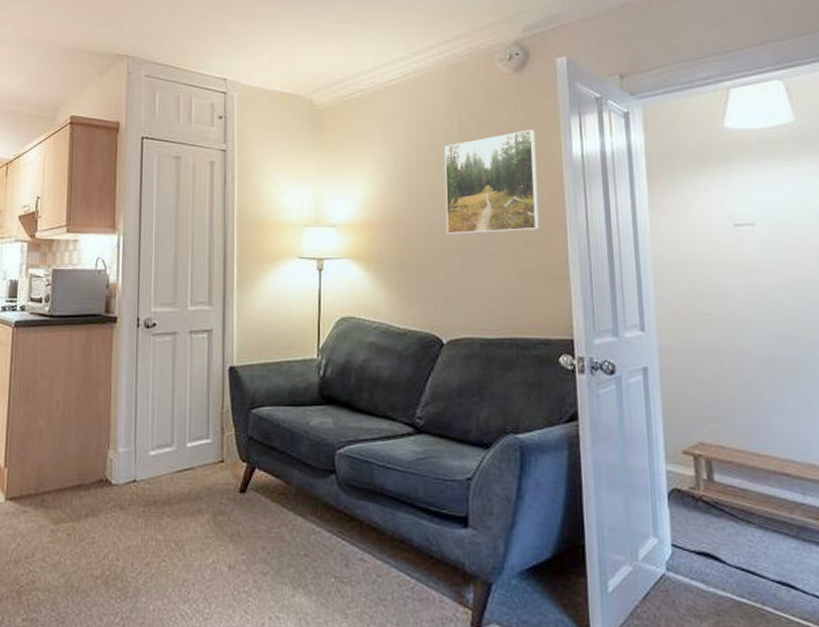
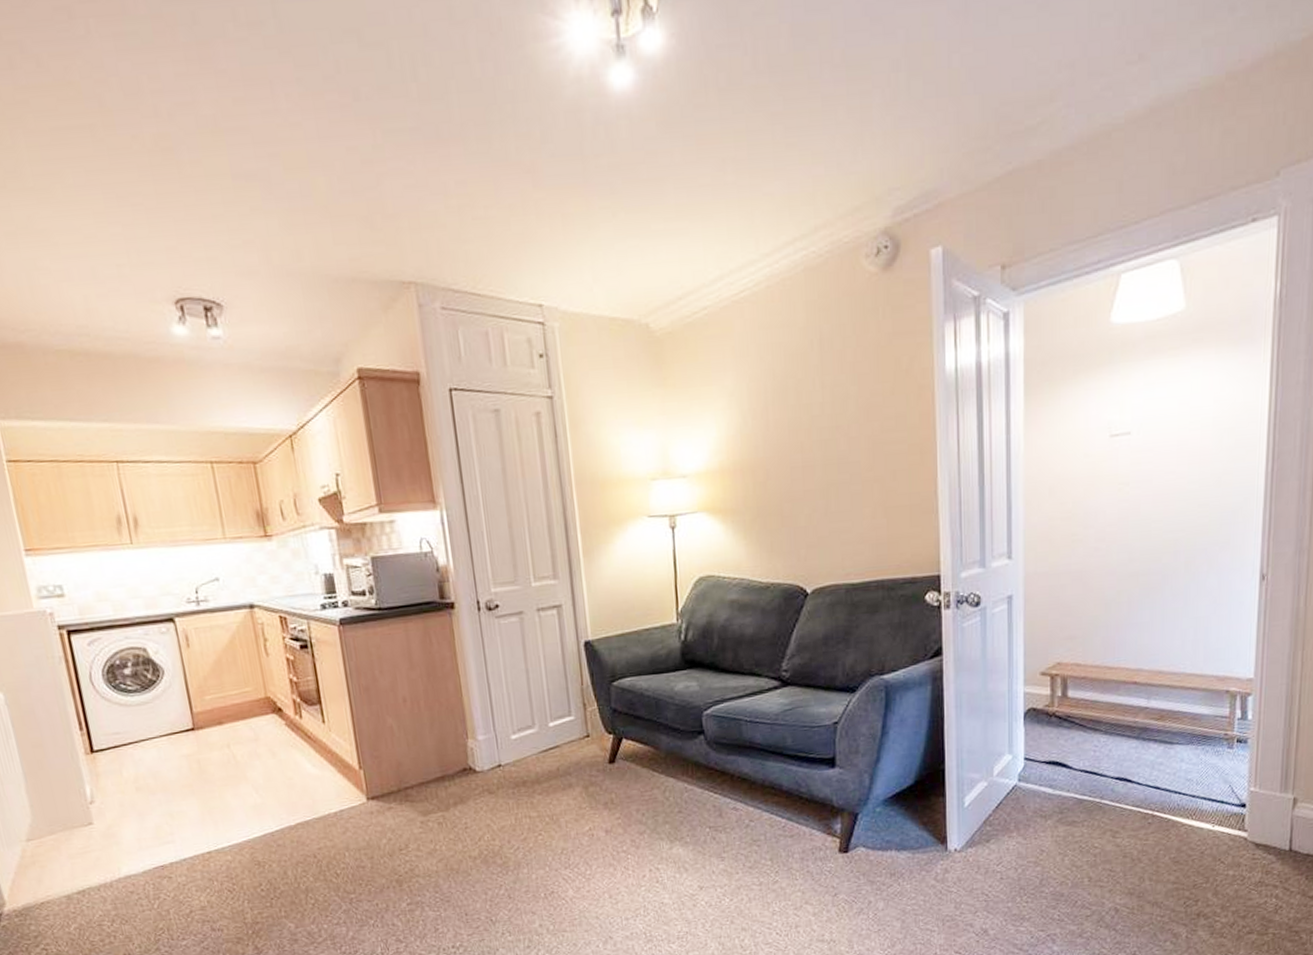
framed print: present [444,130,540,234] -> none [804,342,908,474]

